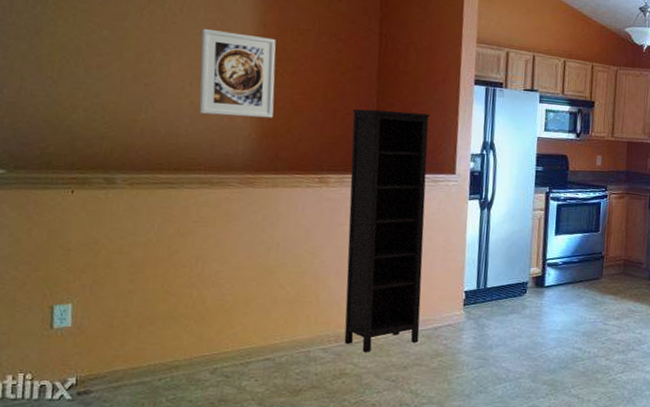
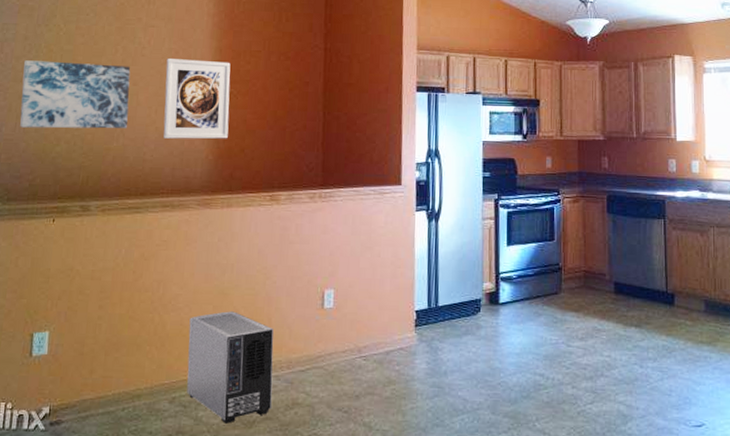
wall art: none [25,16,160,100] -> present [20,60,131,129]
air purifier: none [229,288,322,392] -> present [187,311,274,423]
bookcase: present [344,109,430,353] -> none [296,123,374,381]

